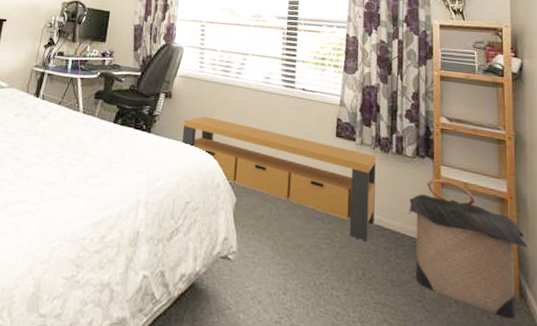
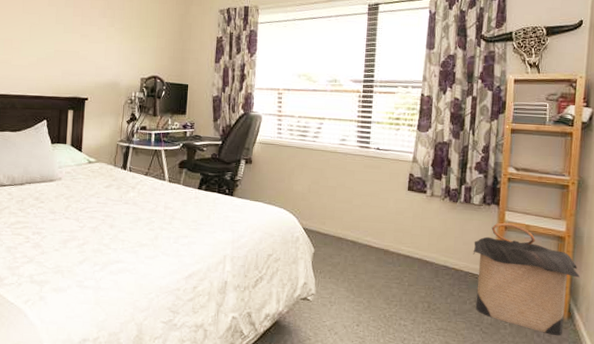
bench: present [181,116,376,242] -> none [262,179,445,280]

